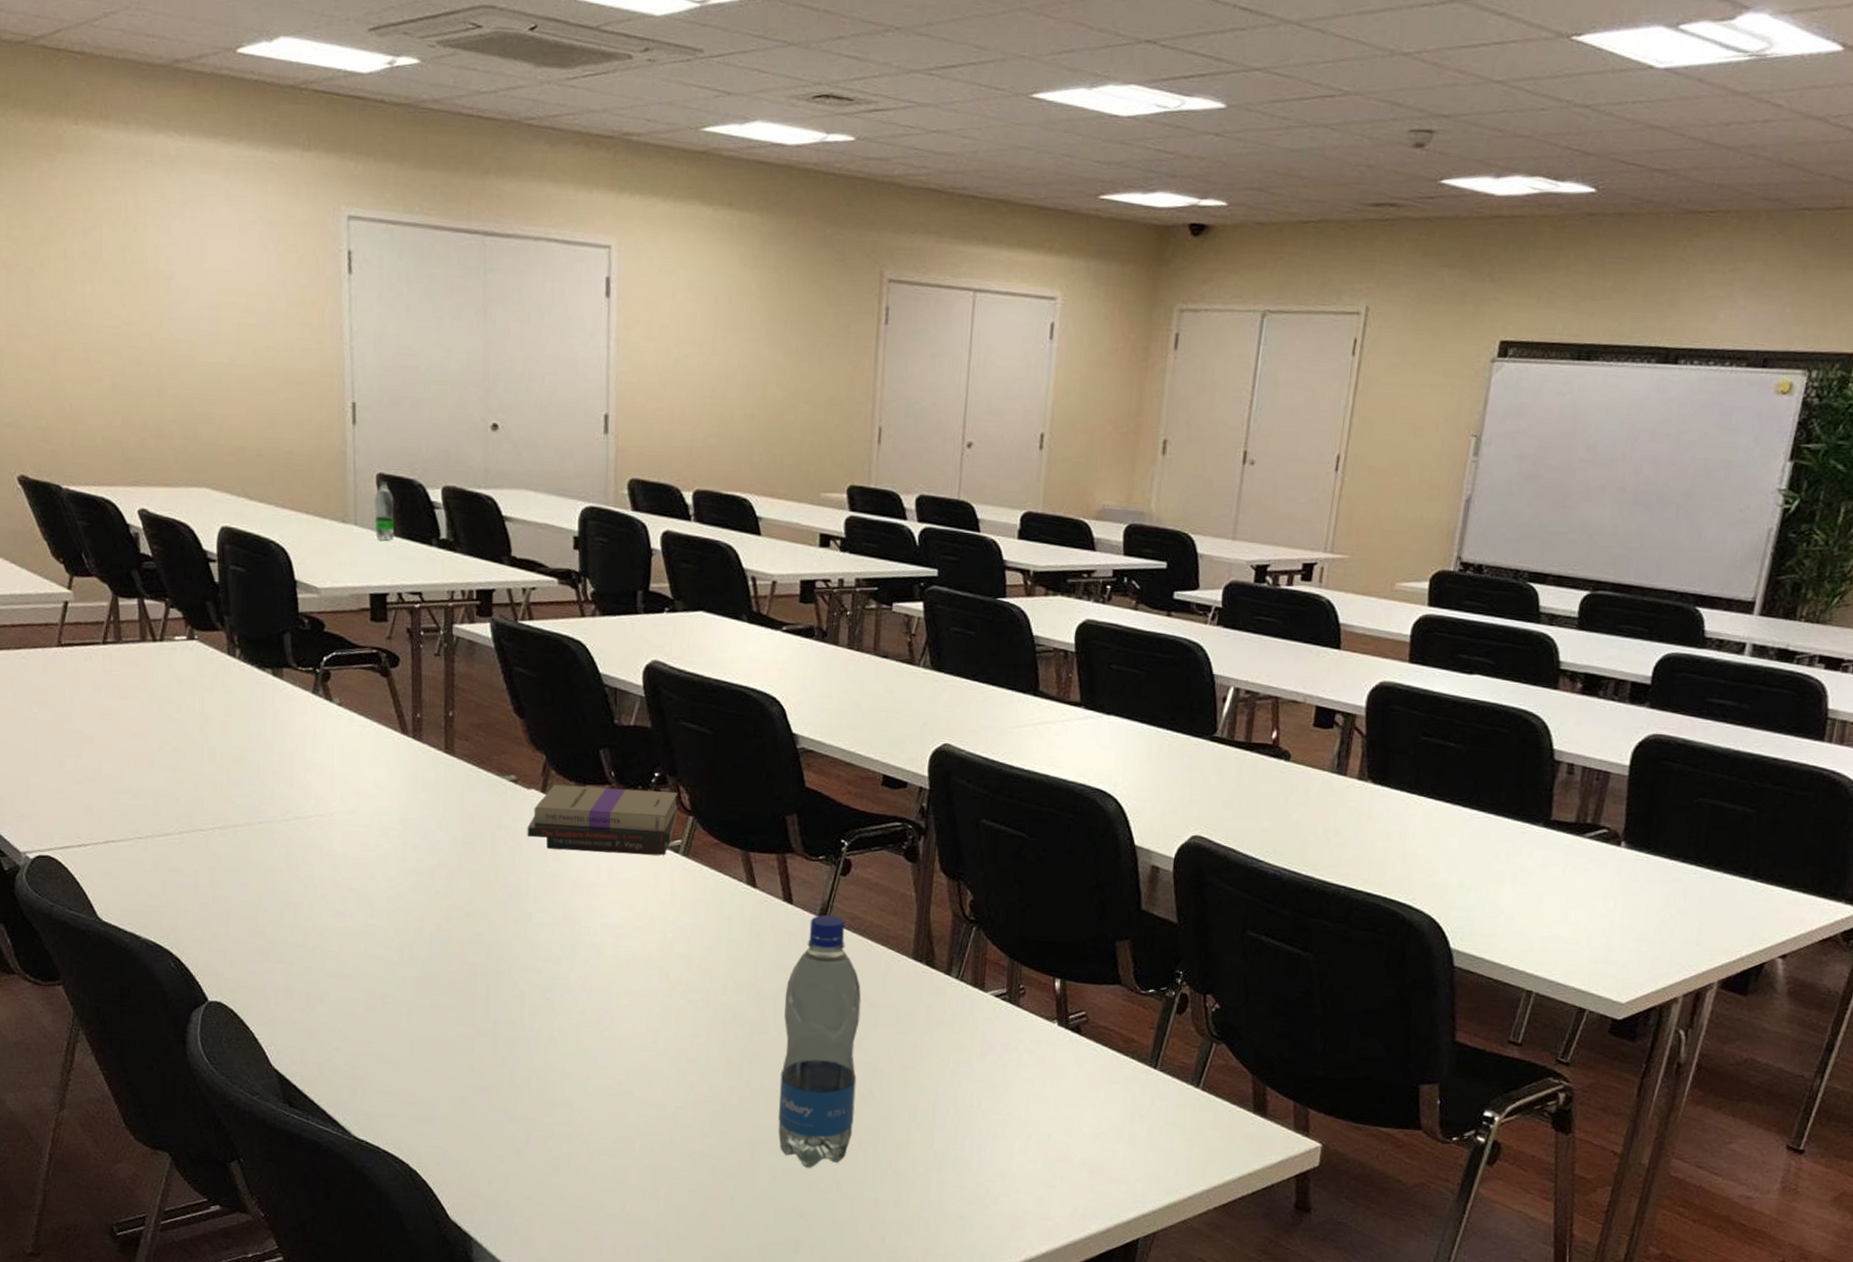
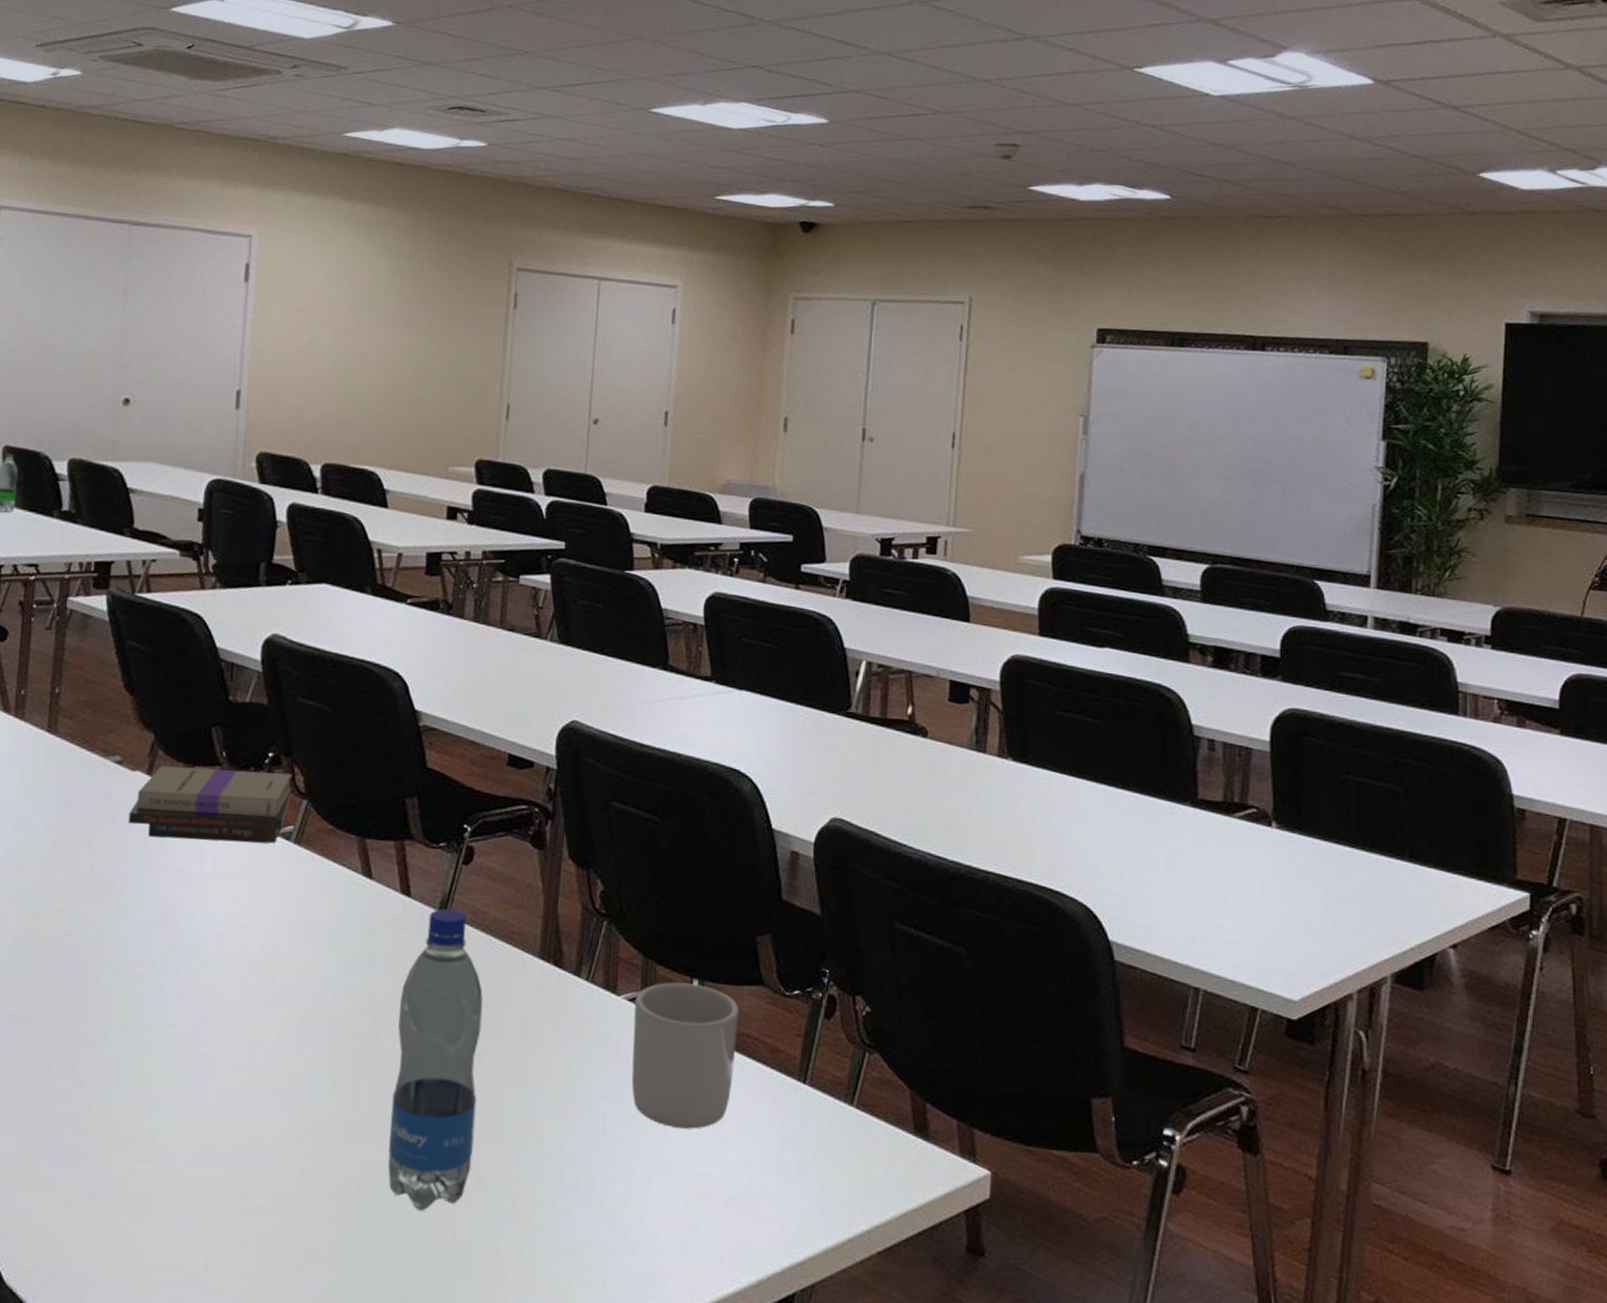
mug: none [997,981,1098,1105] -> present [631,982,740,1129]

